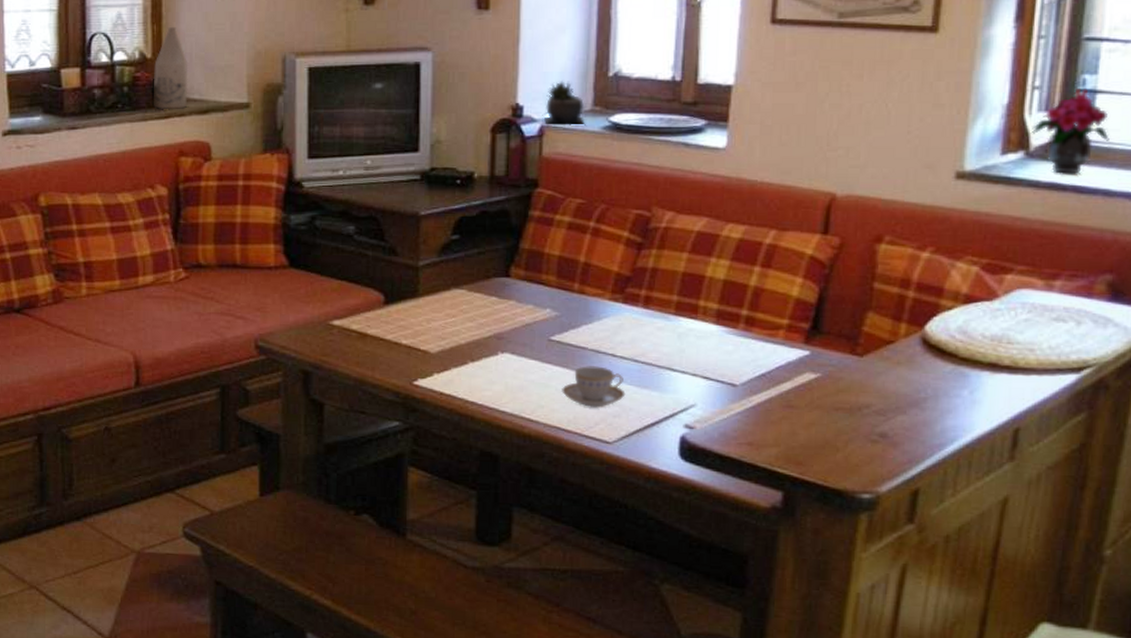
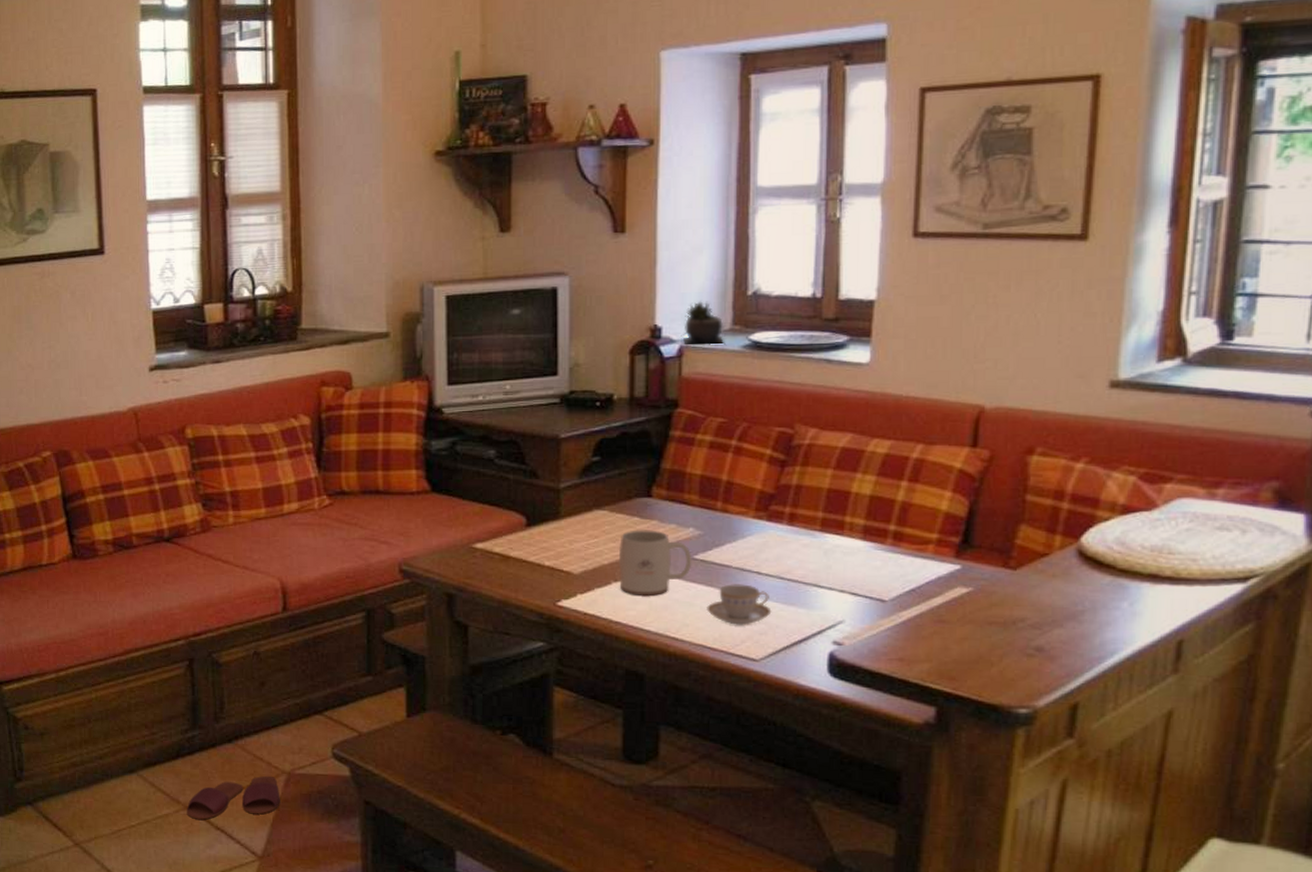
slippers: none [32,555,129,599] -> present [186,776,280,820]
decorative bottle: present [153,26,188,110] -> none [294,259,328,342]
mug: none [475,309,549,377] -> present [618,530,692,597]
potted flower: present [1030,88,1109,174] -> none [1188,292,1272,380]

